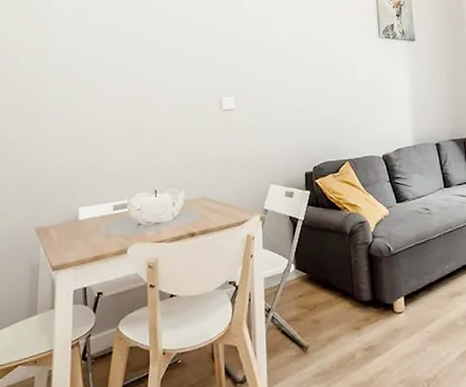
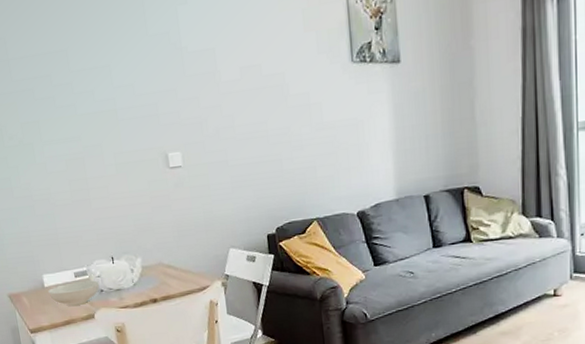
bowl: none [81,213,139,240] -> present [48,280,100,306]

